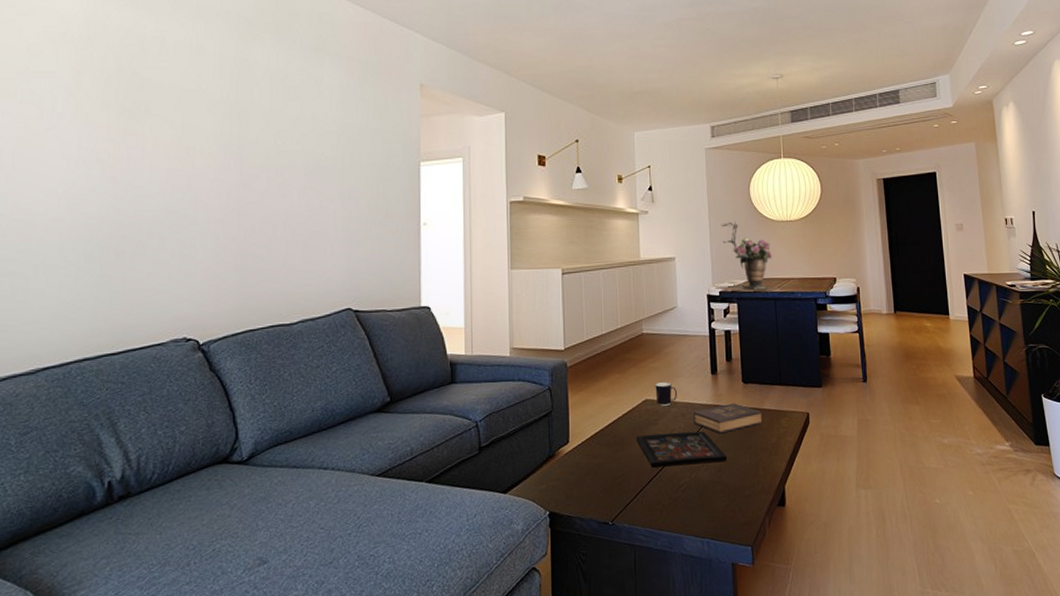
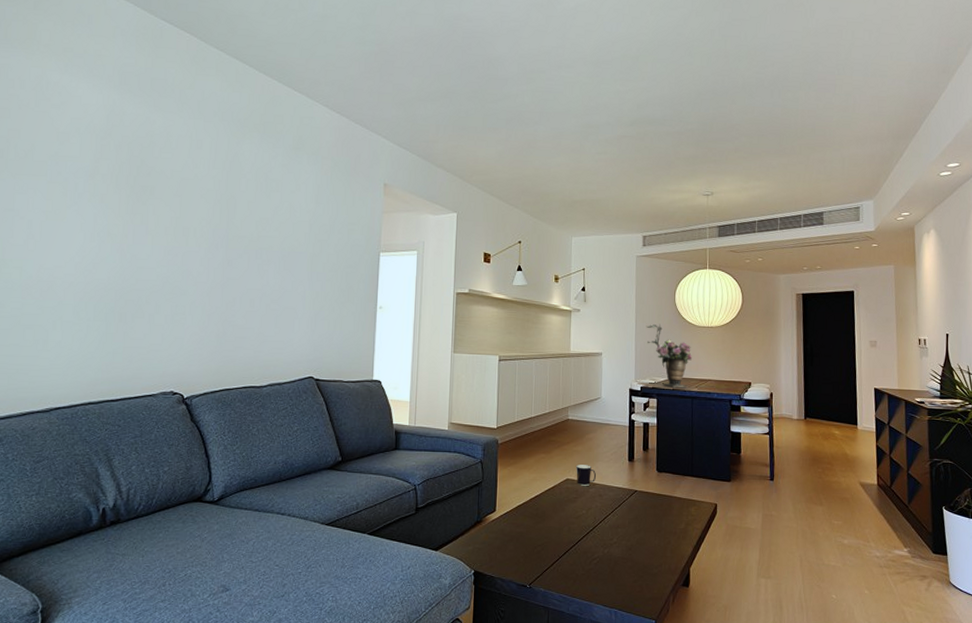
decorative tray: present [636,431,728,468] -> none [556,510,639,541]
hardback book: present [693,403,763,434] -> none [609,489,673,516]

